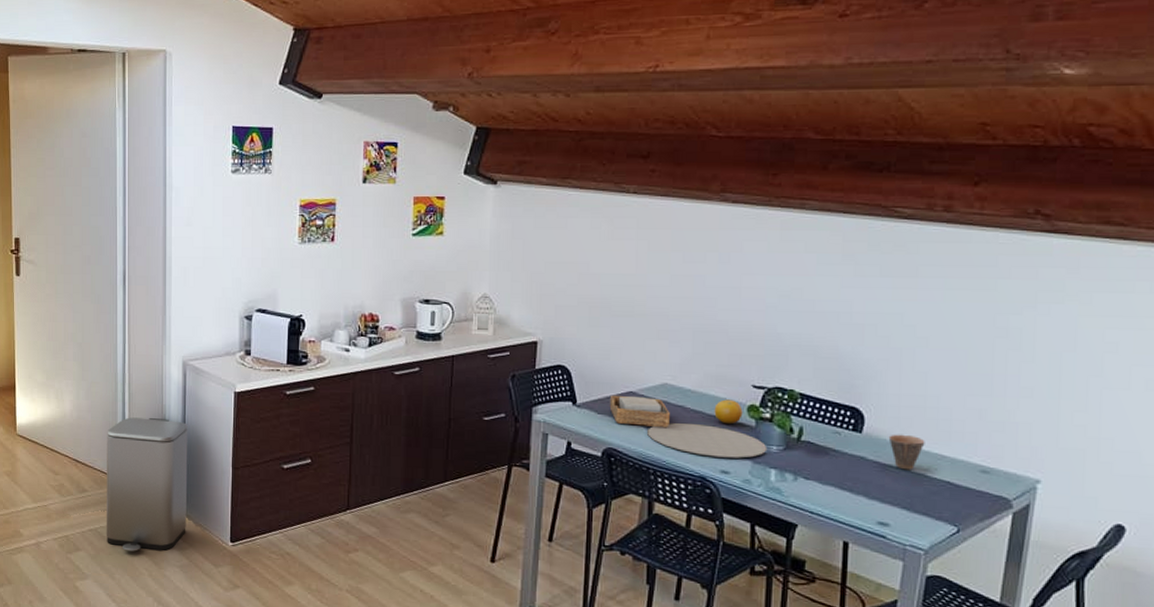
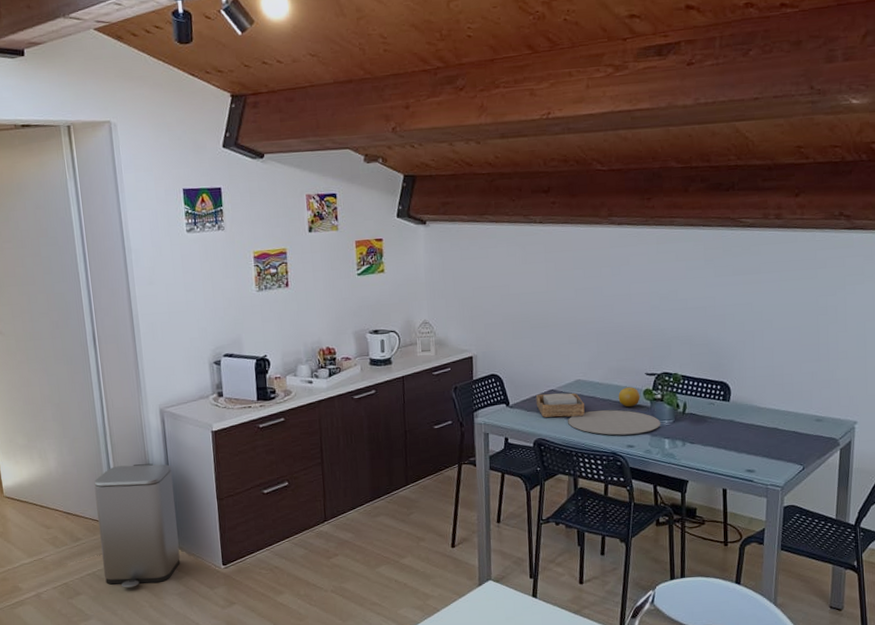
cup: present [888,434,925,470] -> none [749,398,776,427]

